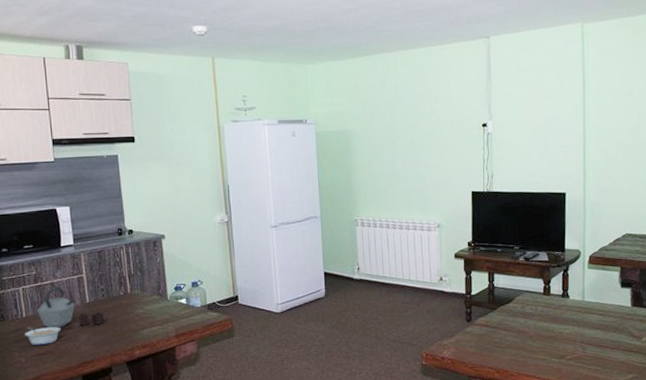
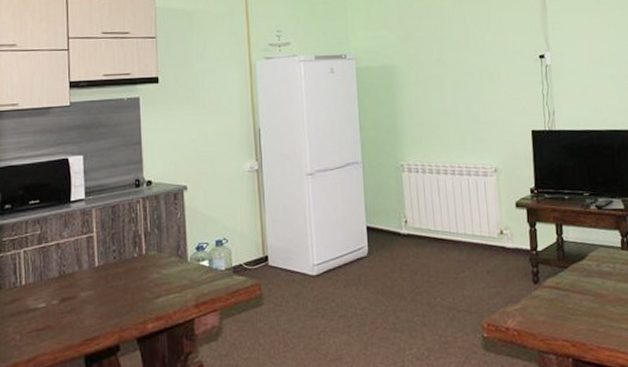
legume: present [25,327,62,346] -> none [22,296,65,320]
kettle: present [37,286,105,328] -> none [38,248,115,298]

